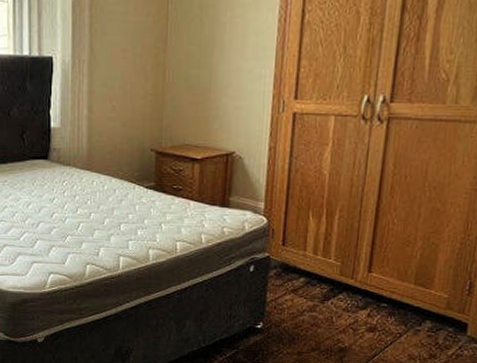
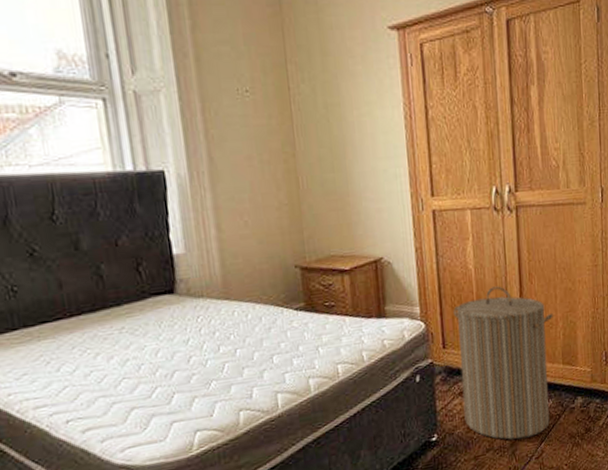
laundry hamper: none [293,195,412,348] -> present [453,286,553,440]

